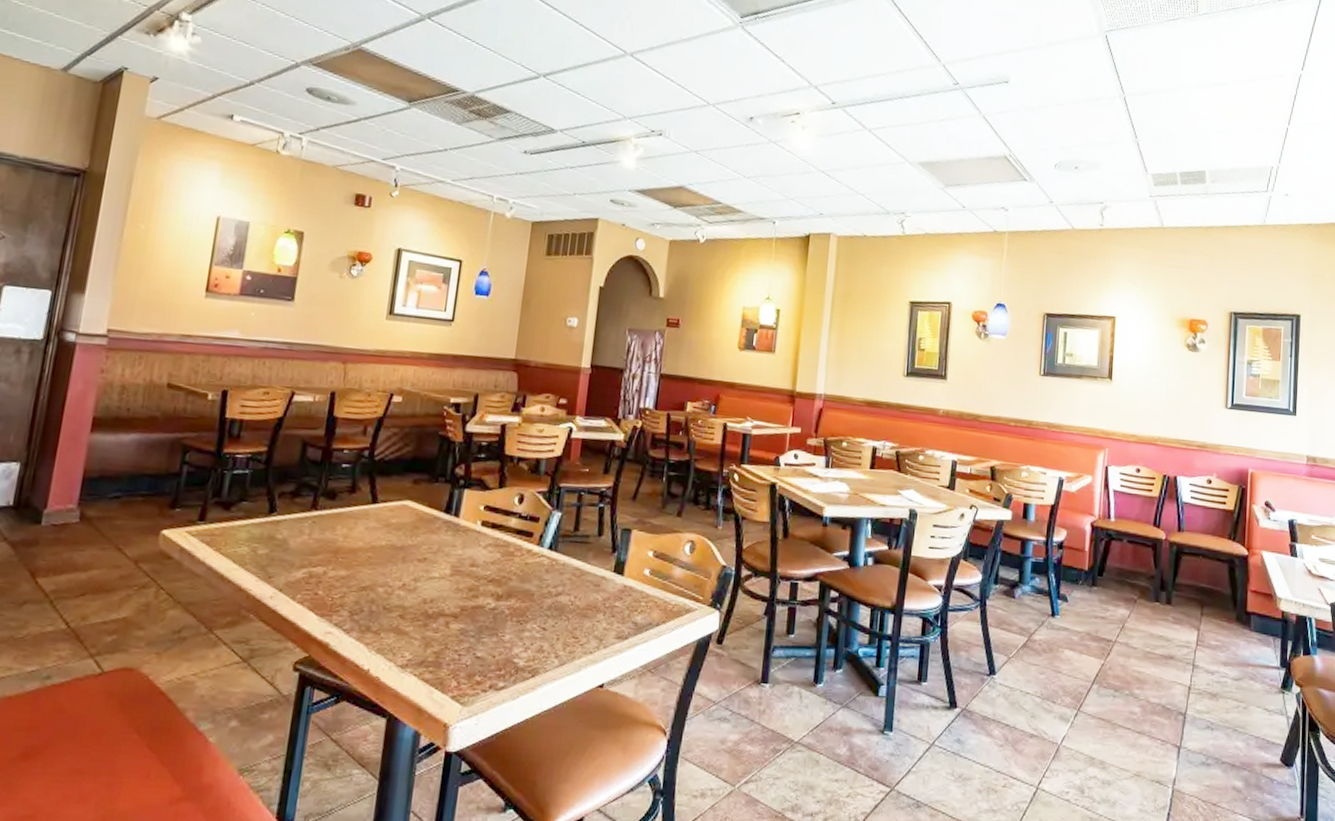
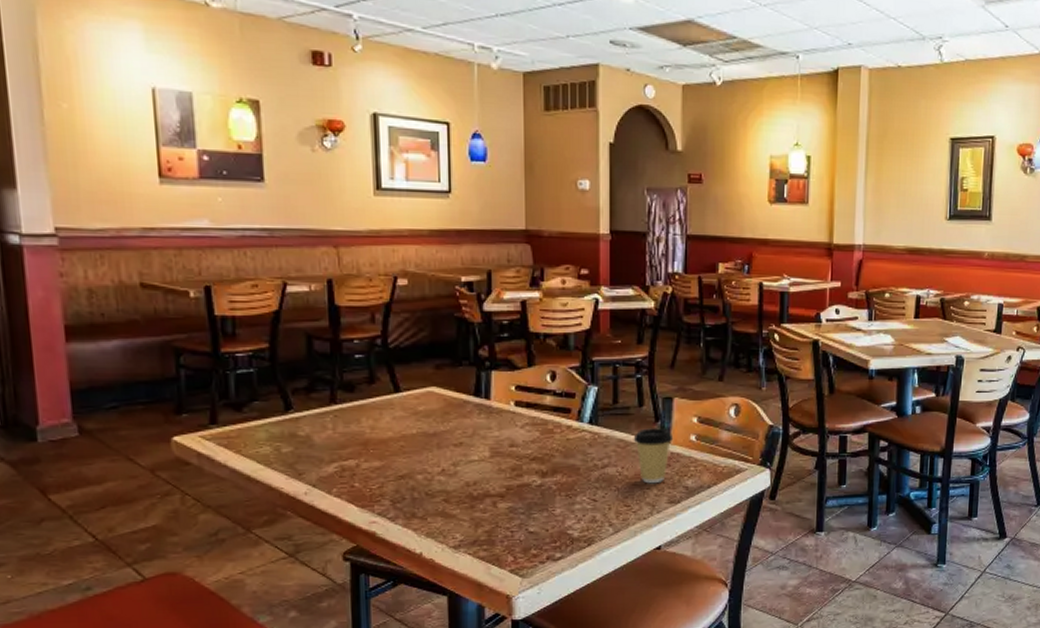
coffee cup: none [589,558,628,617] -> present [633,428,674,484]

